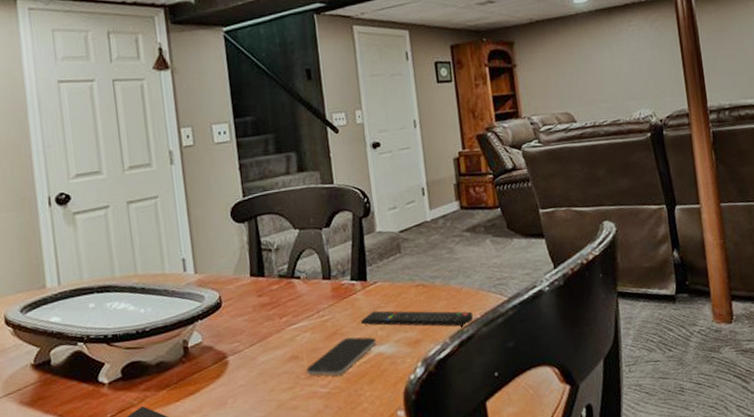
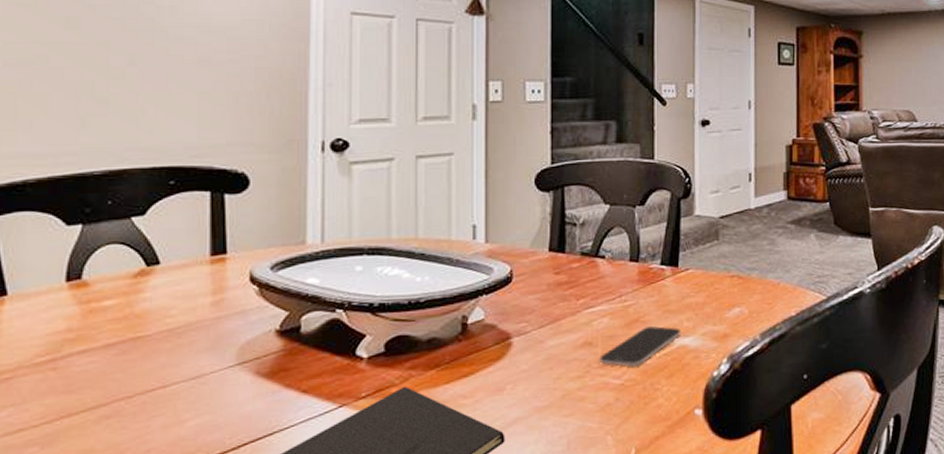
remote control: present [360,310,474,327] -> none [666,299,788,324]

